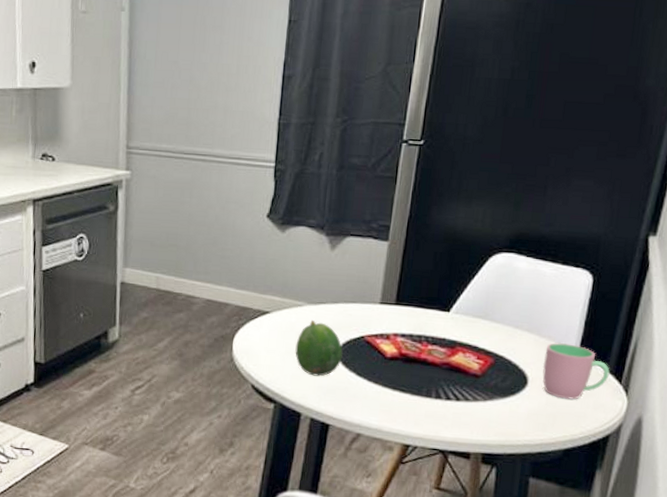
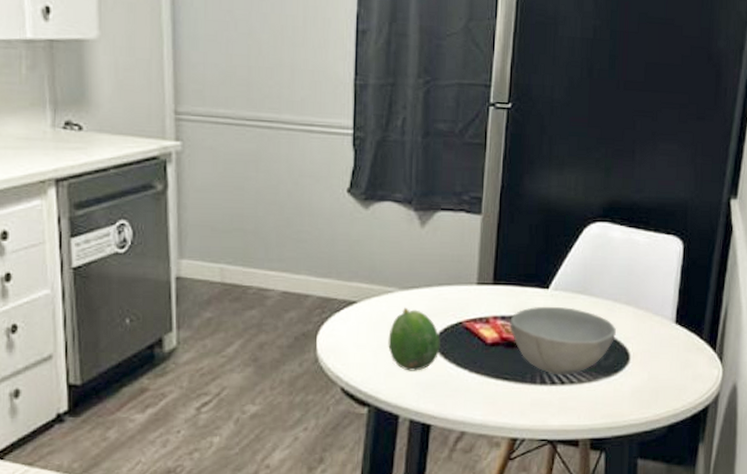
bowl: none [409,328,515,393] -> present [510,306,616,375]
cup: present [542,342,610,400] -> none [642,313,705,372]

